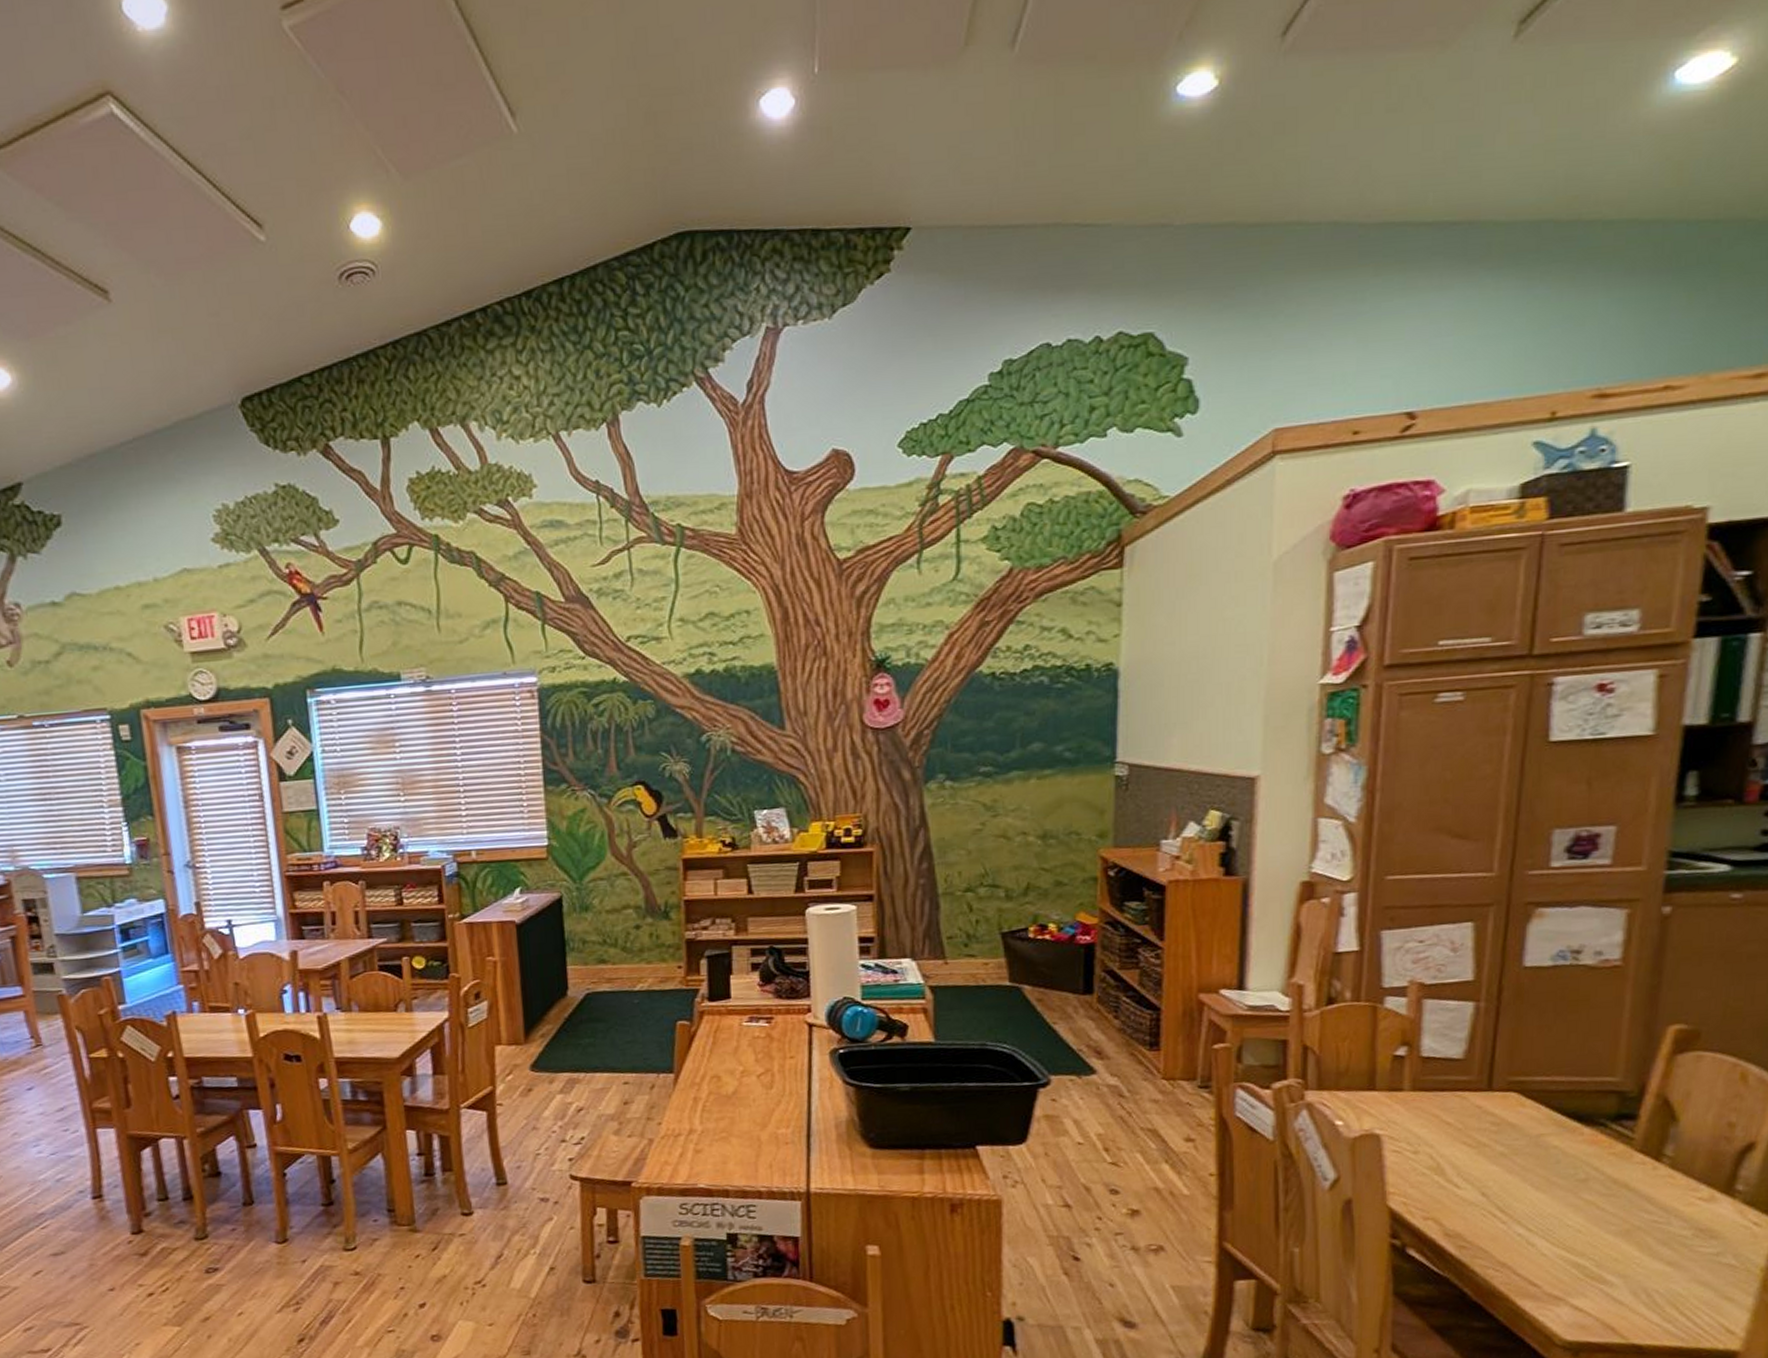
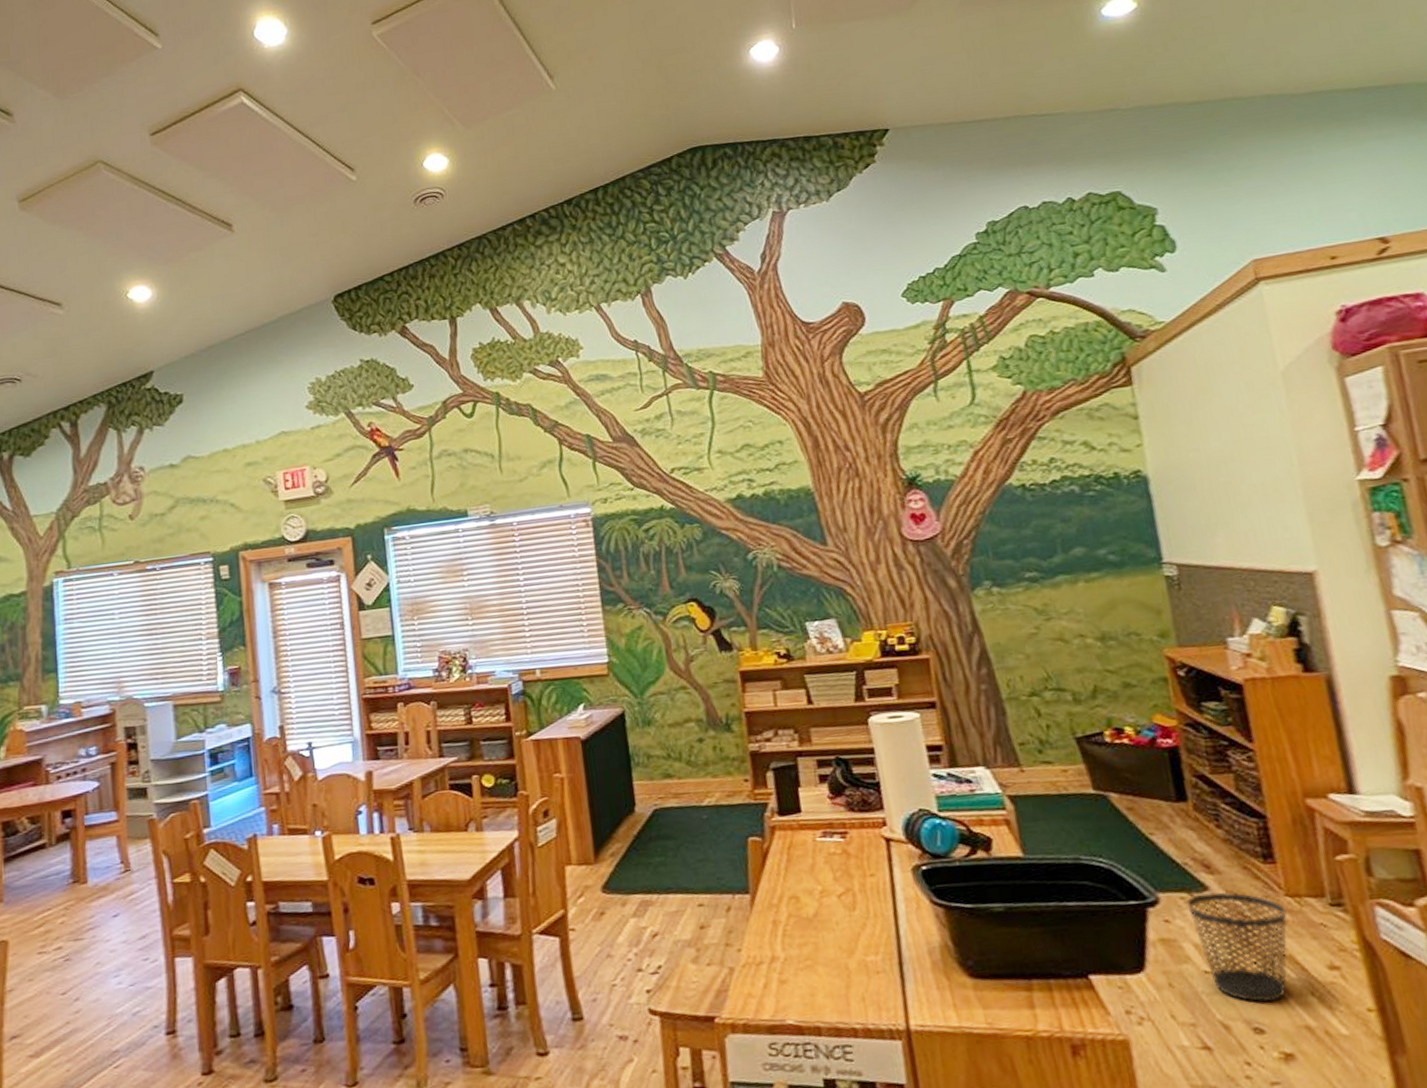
wastebasket: none [1074,1075,1160,1168] -> present [1186,892,1287,1002]

